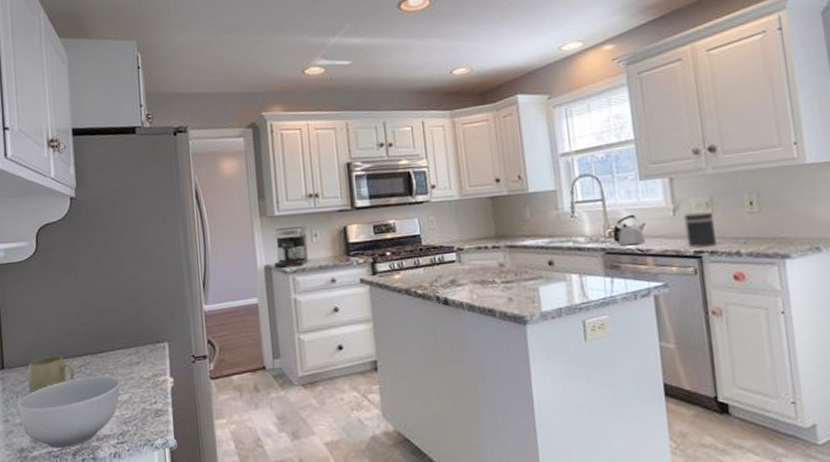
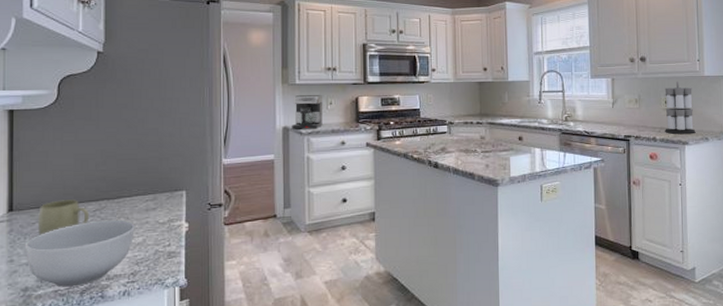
kettle: present [612,214,647,246] -> none [568,104,593,128]
cylinder: present [684,212,718,248] -> none [620,106,641,133]
spice rack: none [747,173,800,246] -> present [664,81,696,135]

